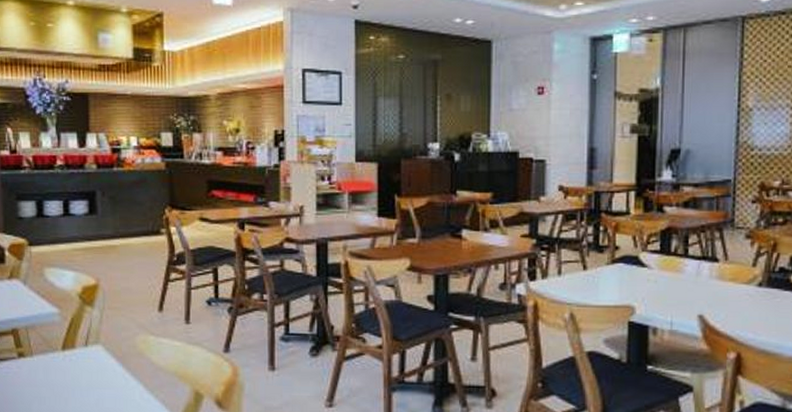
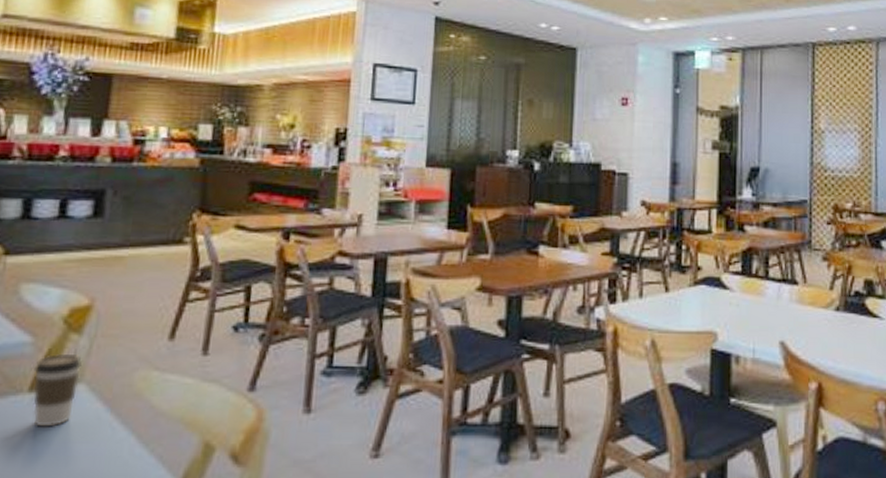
coffee cup: none [63,321,98,377] -> present [32,353,83,427]

